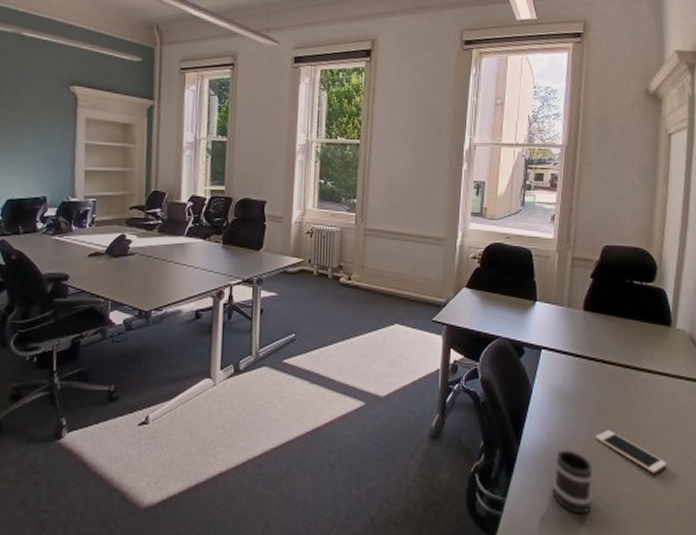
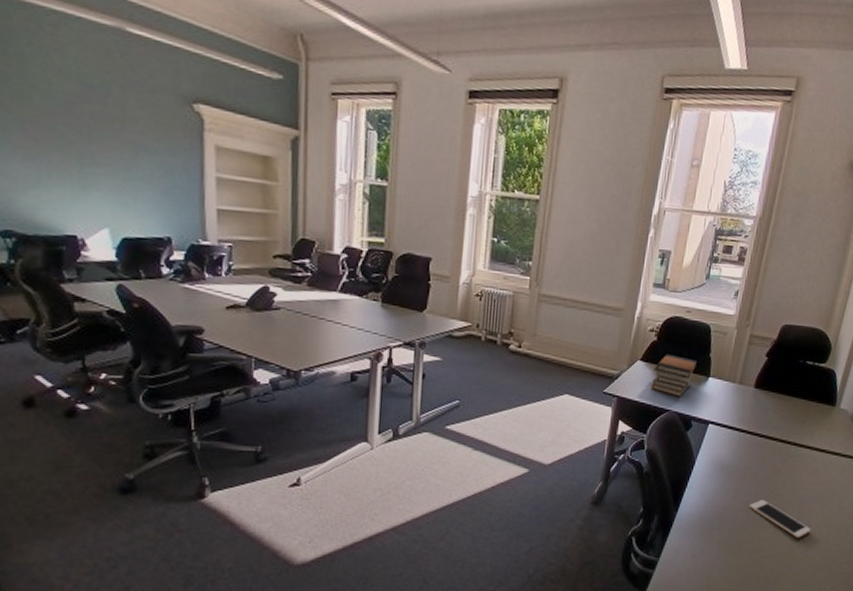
book stack: none [479,279,522,323] -> present [651,353,697,397]
mug: present [552,450,593,514] -> none [703,516,743,573]

